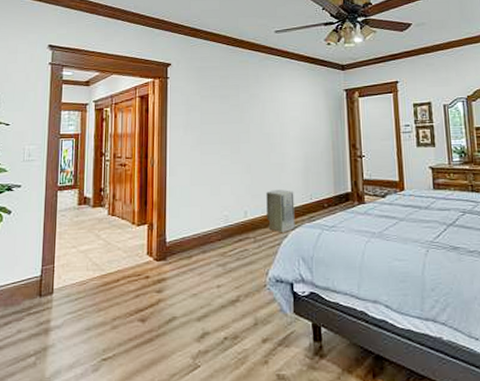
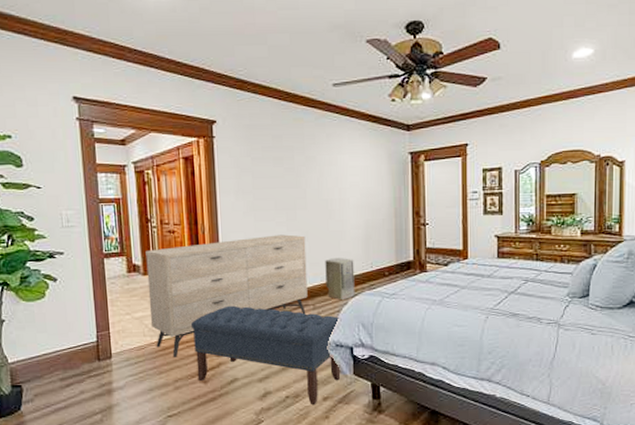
dresser: none [95,167,249,293] -> present [145,234,308,357]
bench: none [134,238,282,347] -> present [191,305,342,404]

